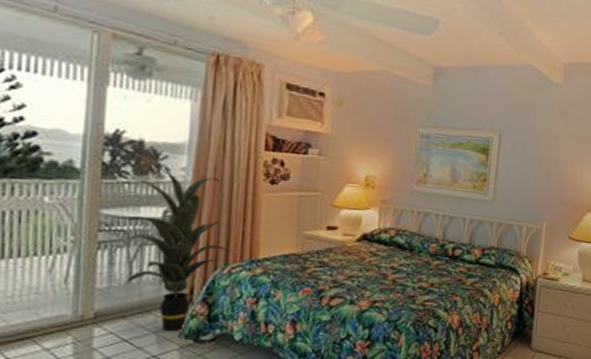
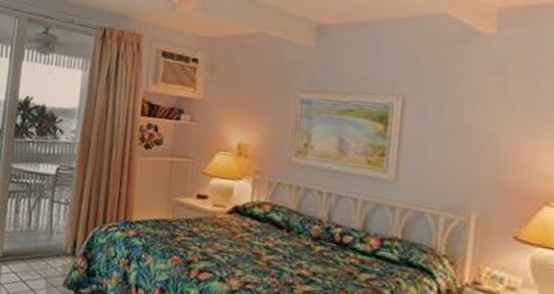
indoor plant: present [125,169,231,332] -> none [26,131,109,280]

